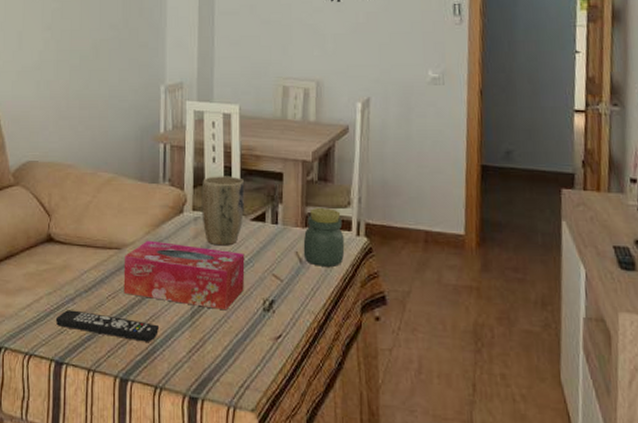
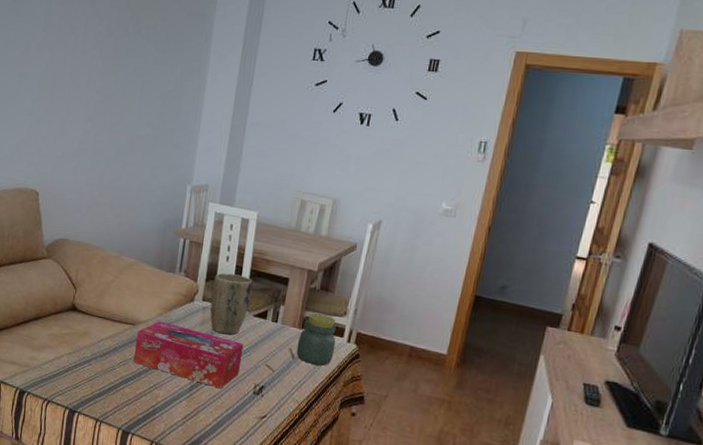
remote control: present [55,310,160,342] -> none [72,369,161,406]

